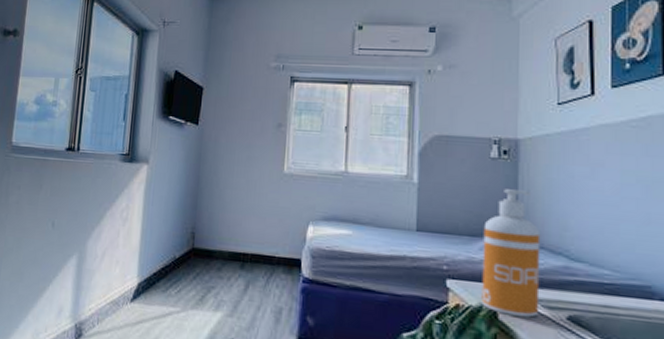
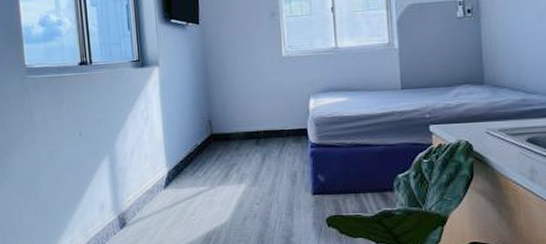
soap dispenser: present [481,189,541,318] -> none [456,41,505,146]

